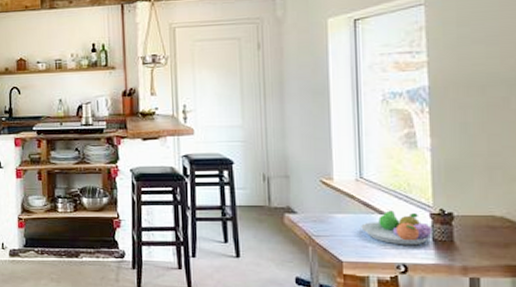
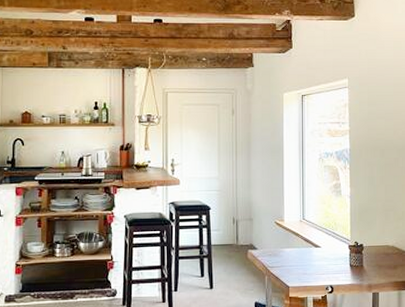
fruit bowl: present [361,210,432,246] -> none [303,244,350,271]

